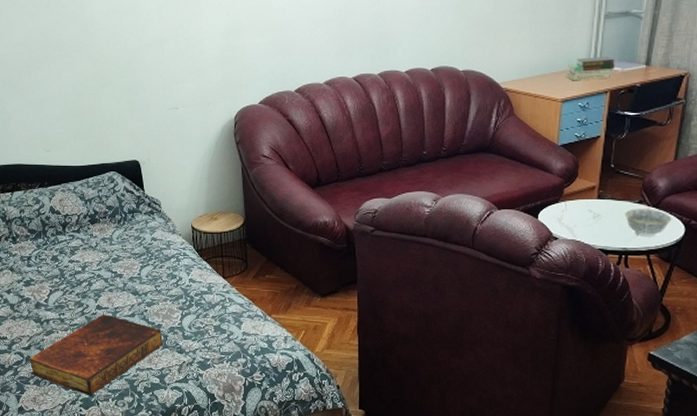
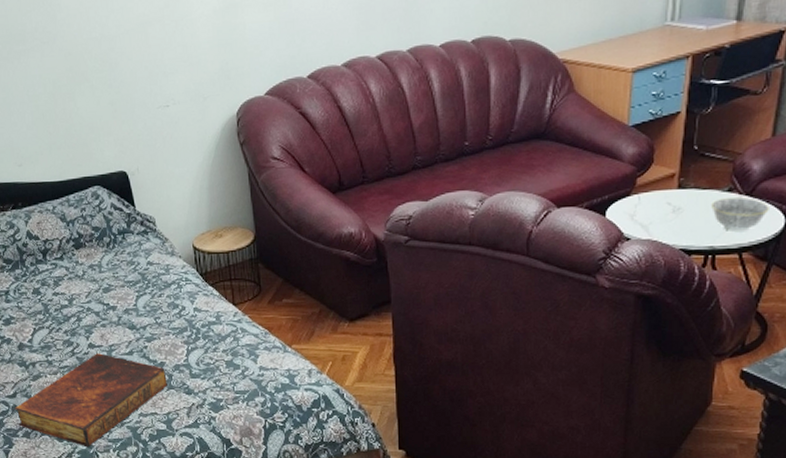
books: present [565,56,615,81] -> none [637,11,698,46]

